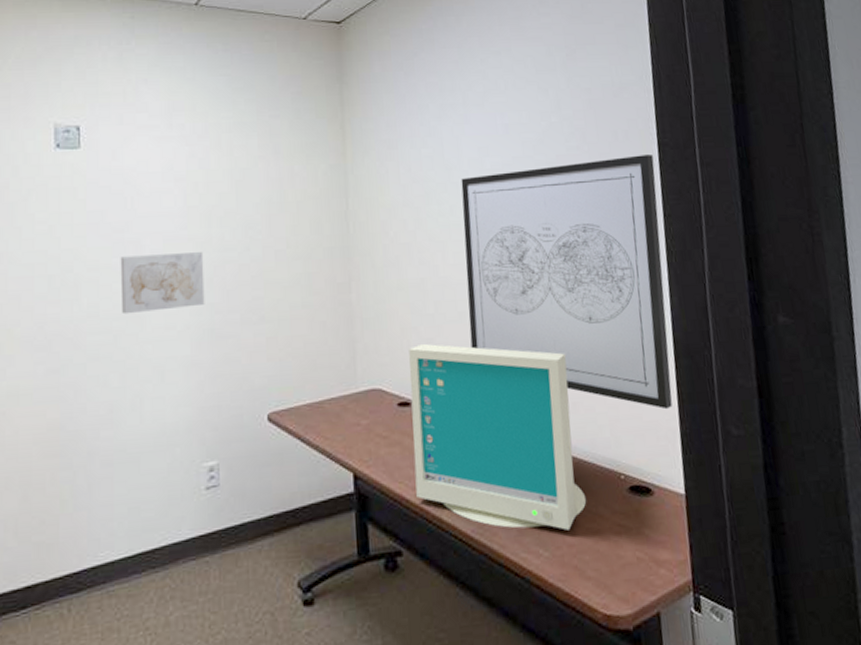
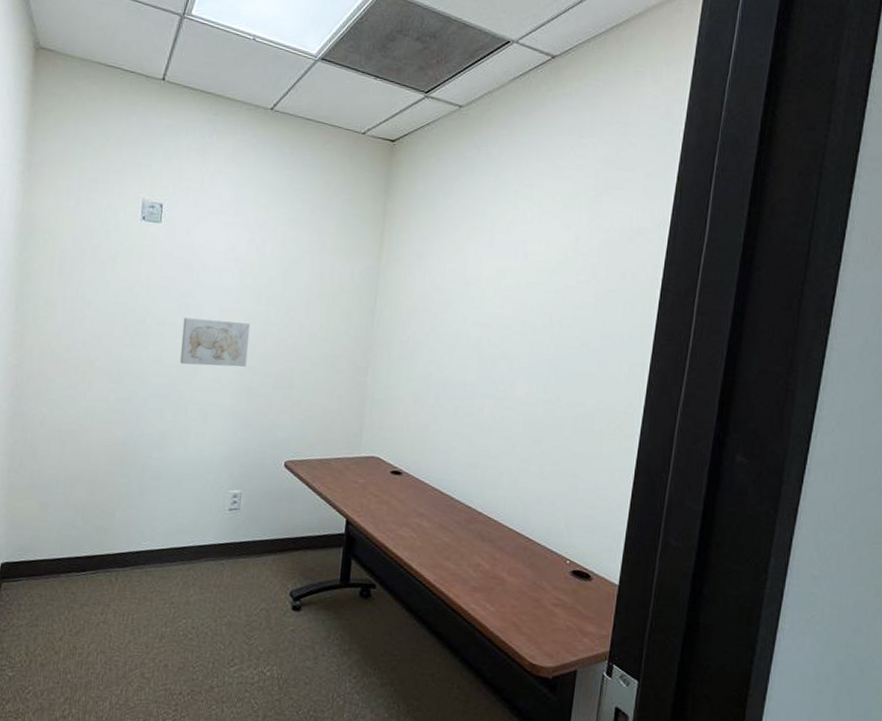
computer monitor: present [409,343,587,530] -> none [394,427,539,594]
wall art: present [461,155,673,410] -> none [460,294,654,516]

